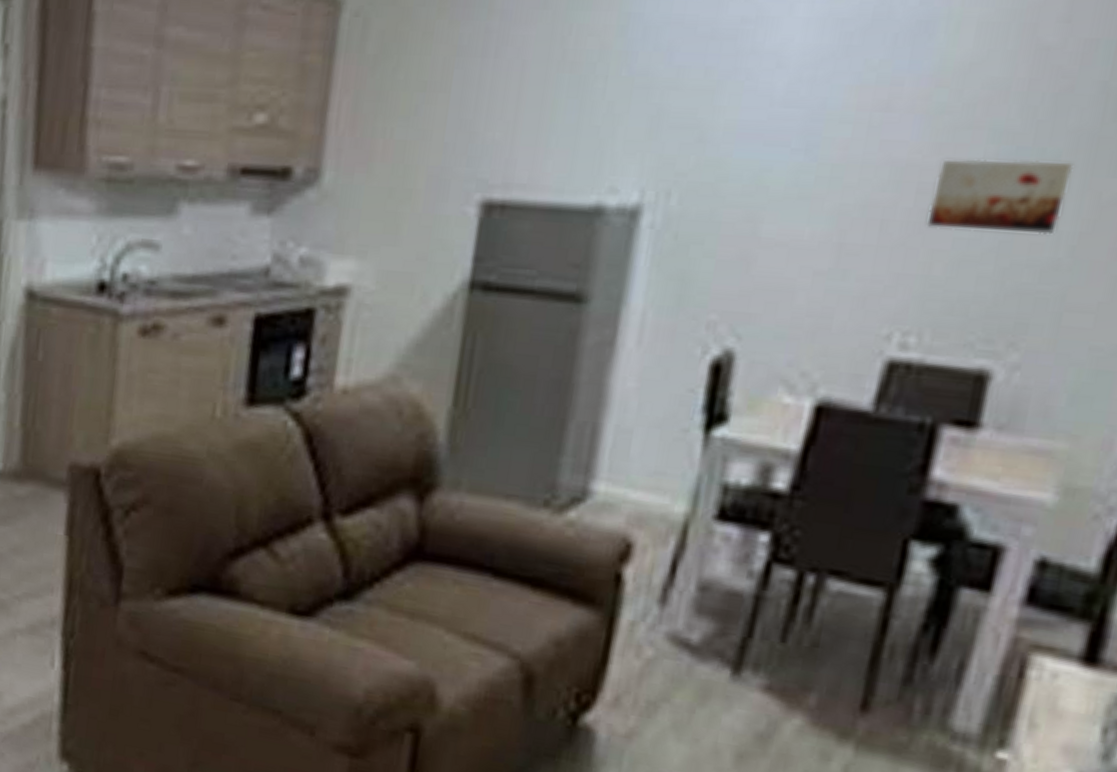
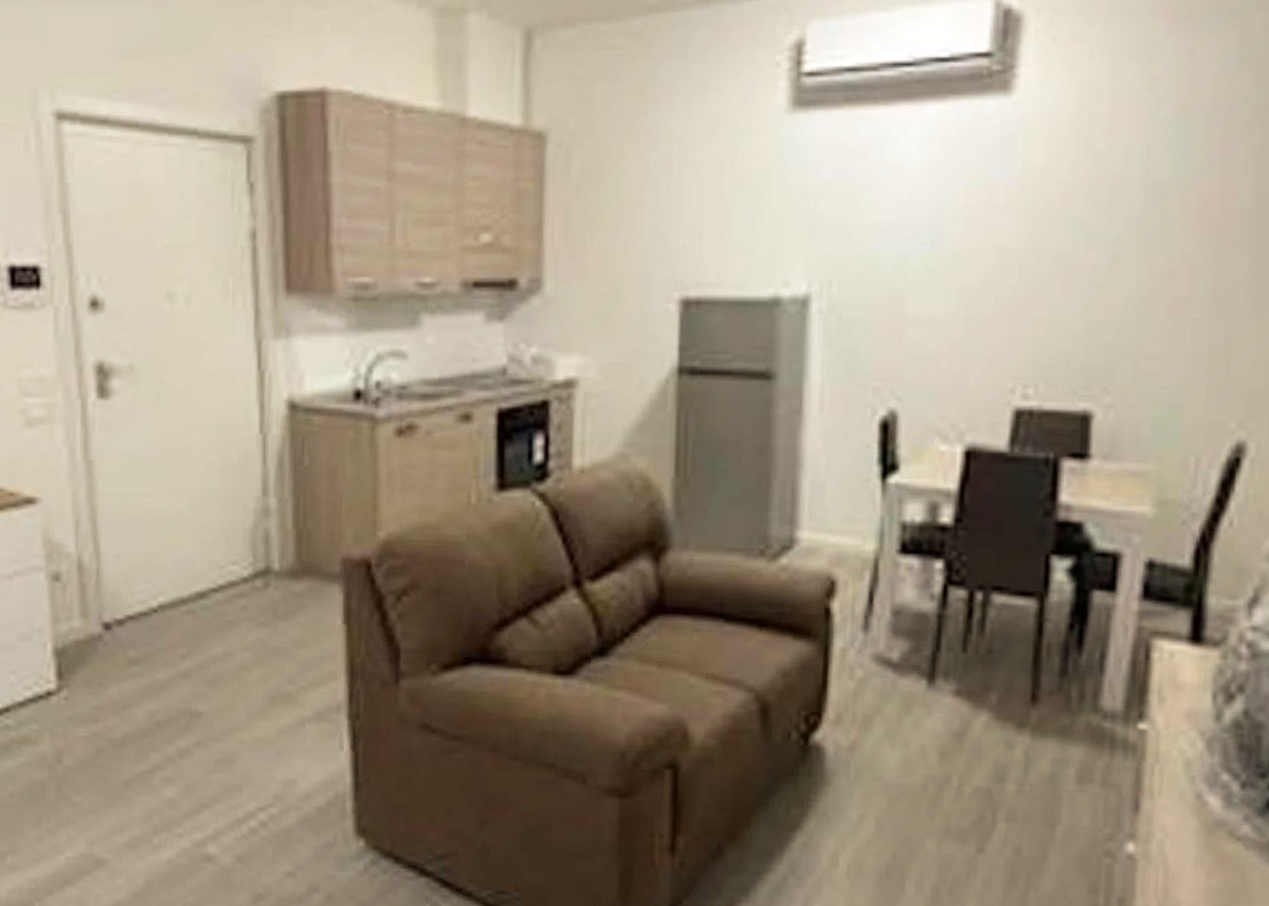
wall art: present [927,159,1074,235] -> none [1029,242,1130,300]

